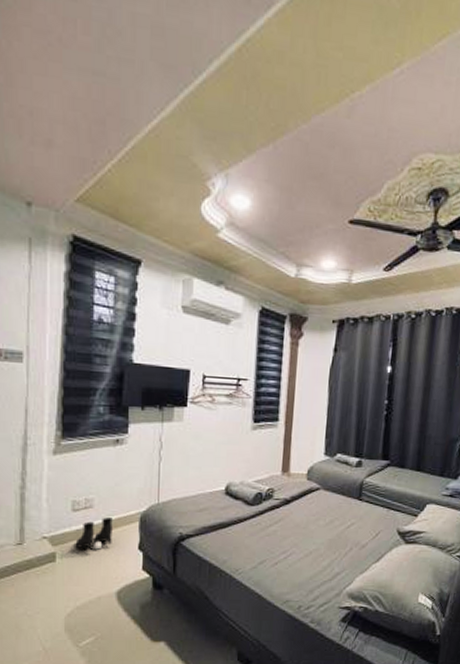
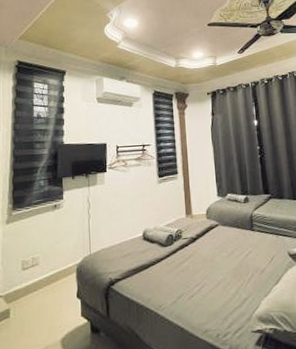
boots: present [75,517,113,551] -> none [25,272,55,304]

